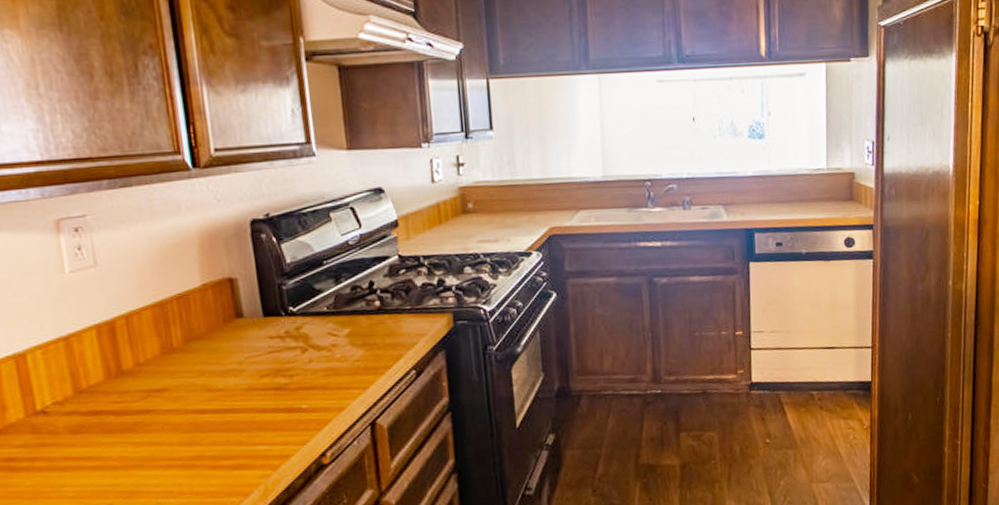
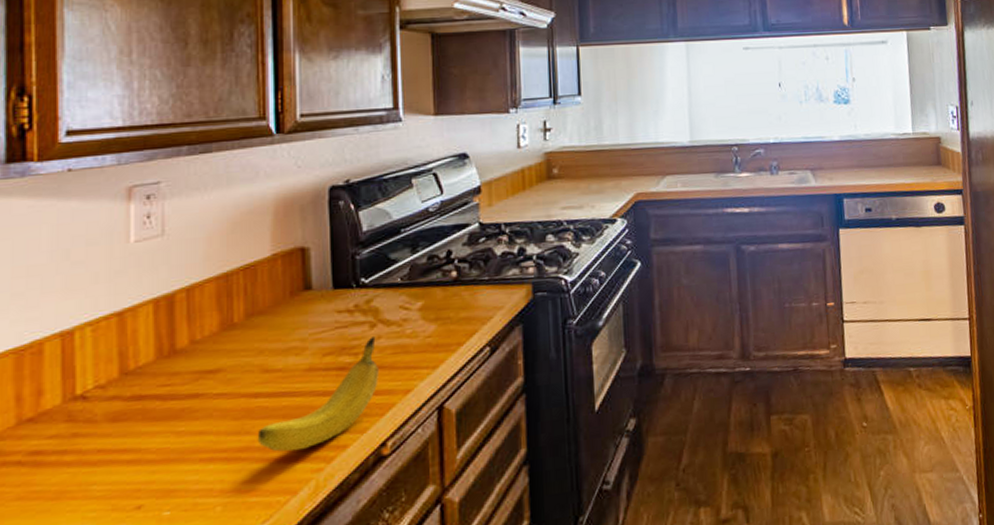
fruit: none [207,360,314,461] -> present [257,336,379,452]

